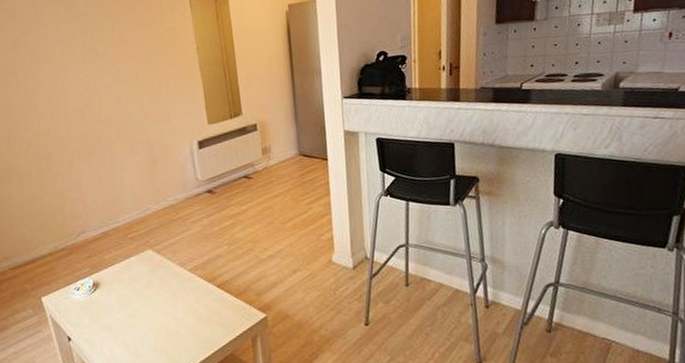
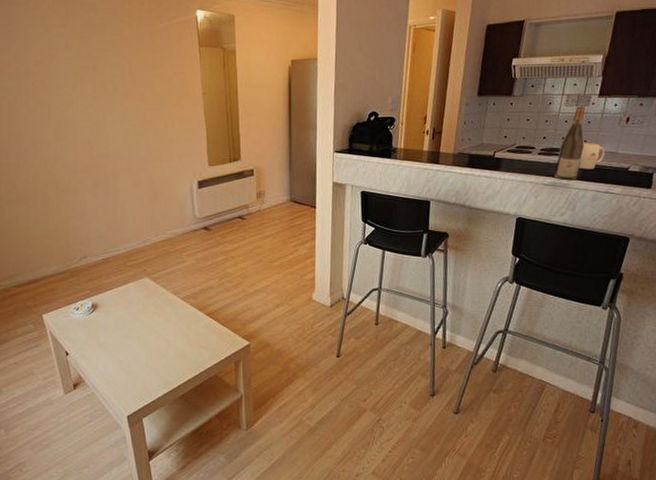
wine bottle: none [592,24,625,109] -> present [553,106,586,181]
mug: none [620,63,649,95] -> present [579,142,606,170]

